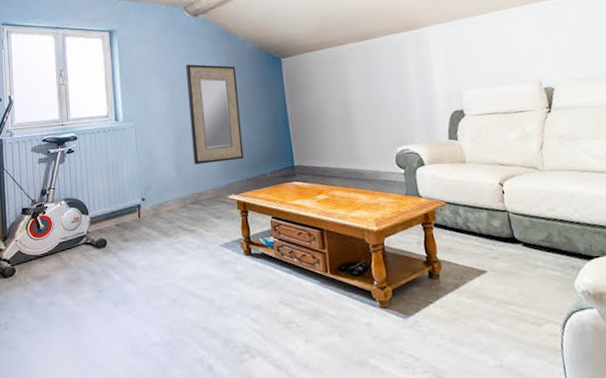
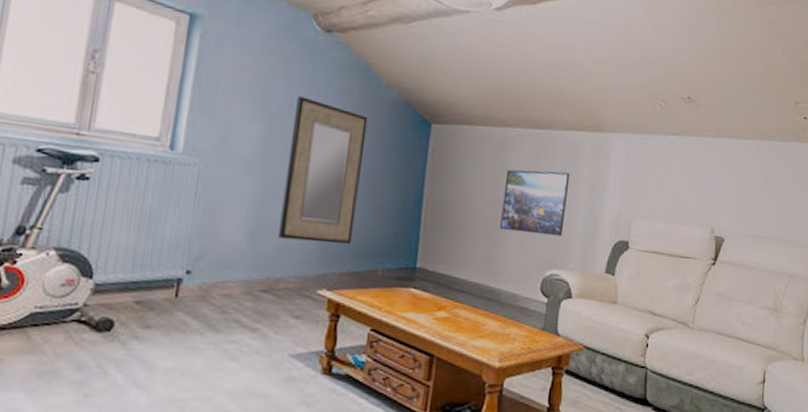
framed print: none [346,68,404,124] -> present [500,169,570,237]

